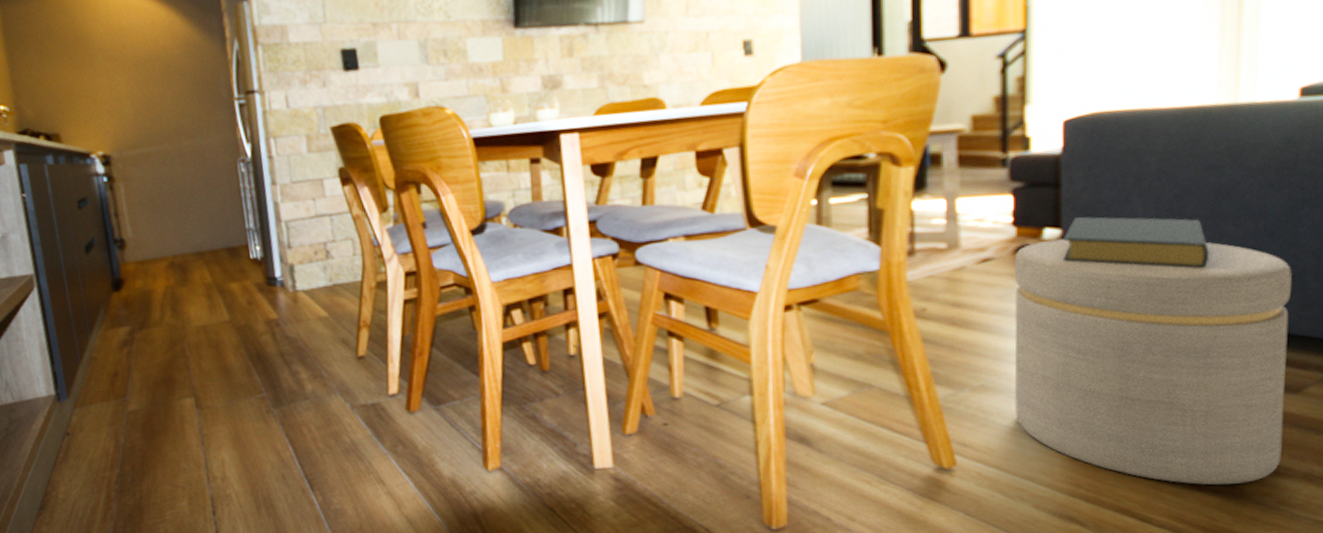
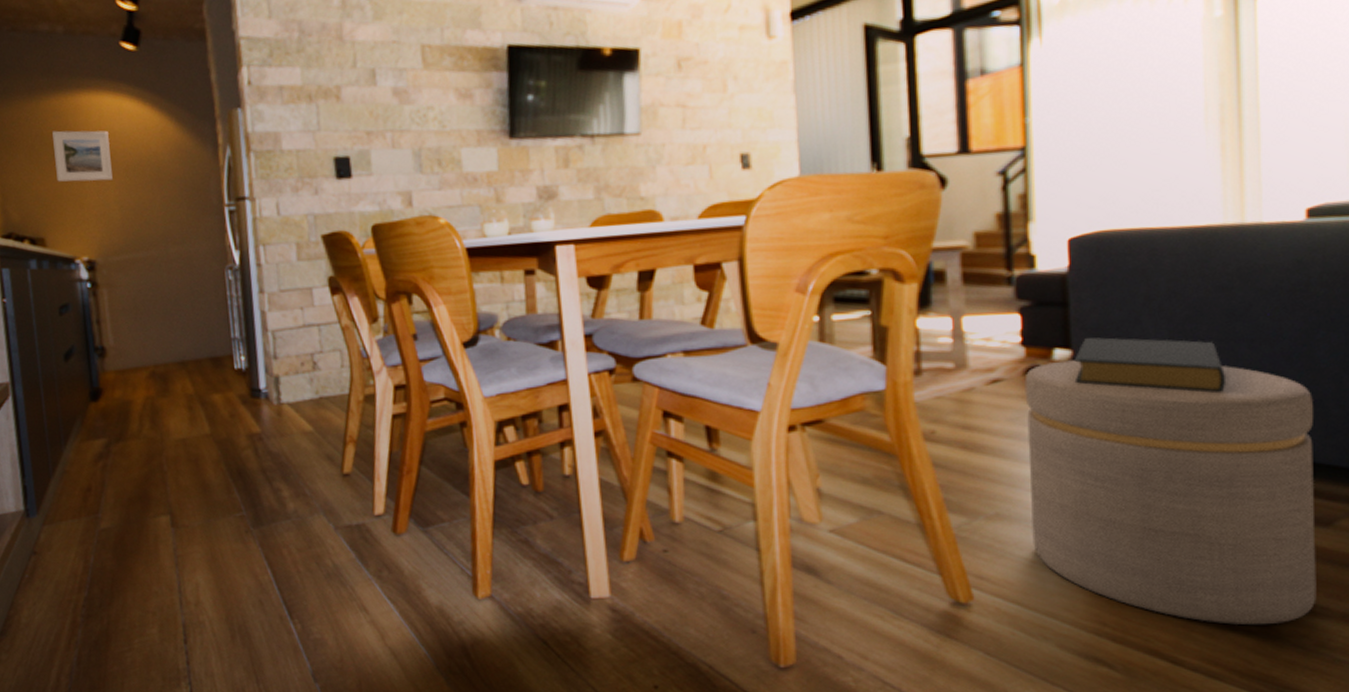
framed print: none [61,25,123,78] -> present [52,130,113,182]

